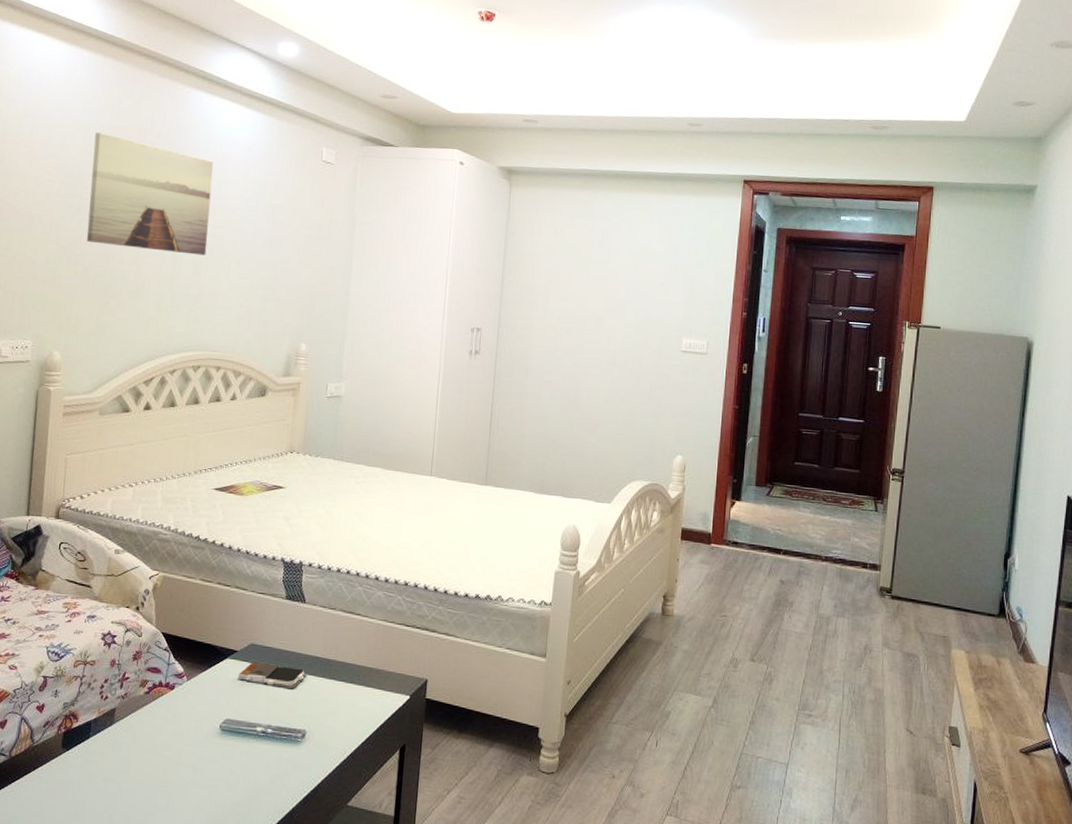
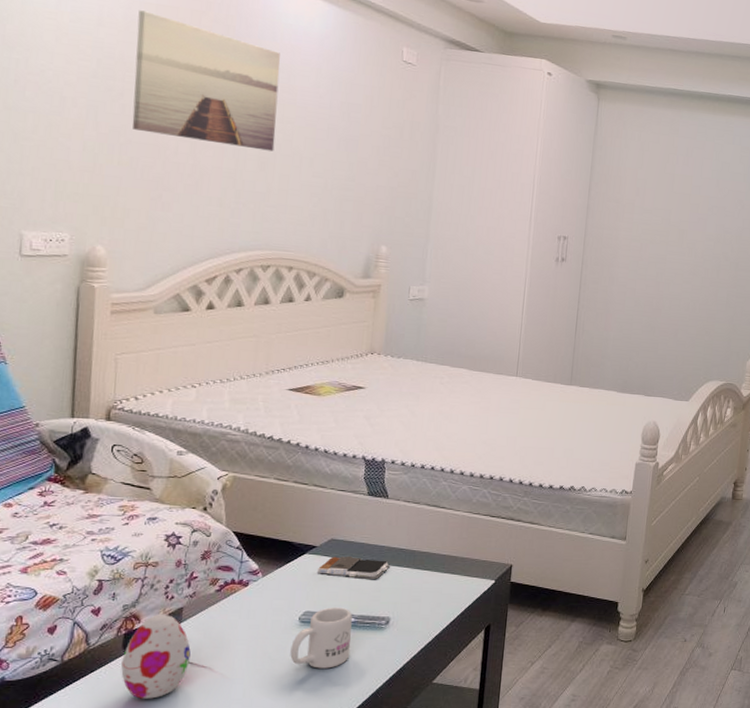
decorative egg: none [59,713,121,801] -> present [121,614,191,699]
mug: none [211,716,270,782] -> present [290,607,353,669]

